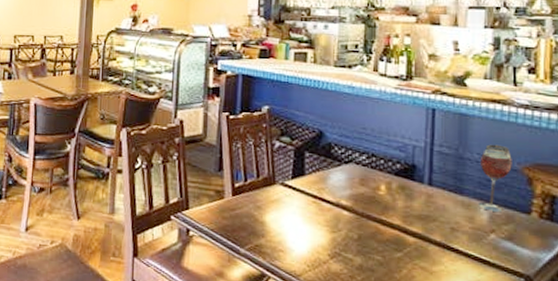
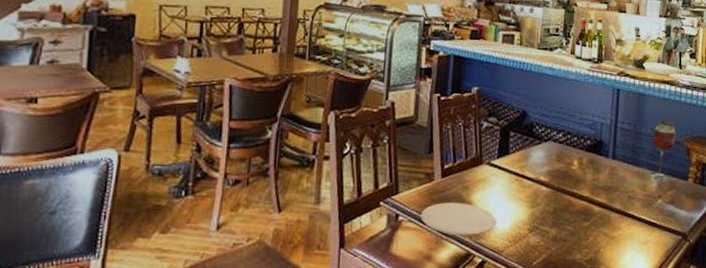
plate: none [211,220,292,257] -> present [420,202,496,236]

